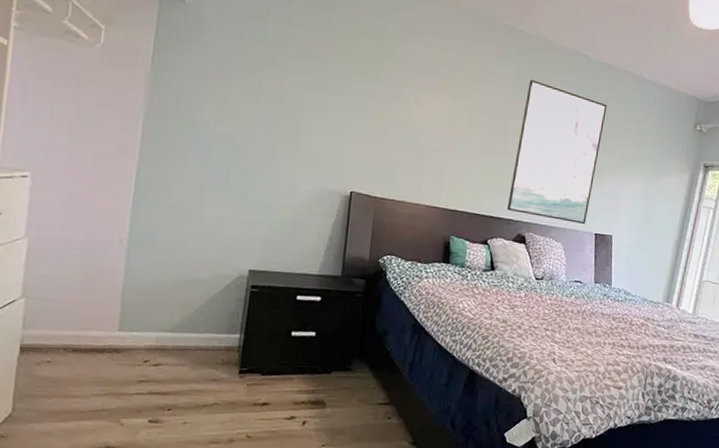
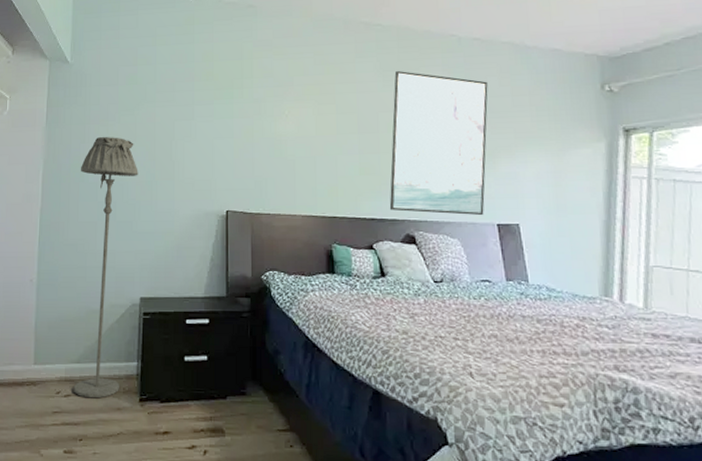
floor lamp: none [165,93,259,369] -> present [74,136,138,399]

